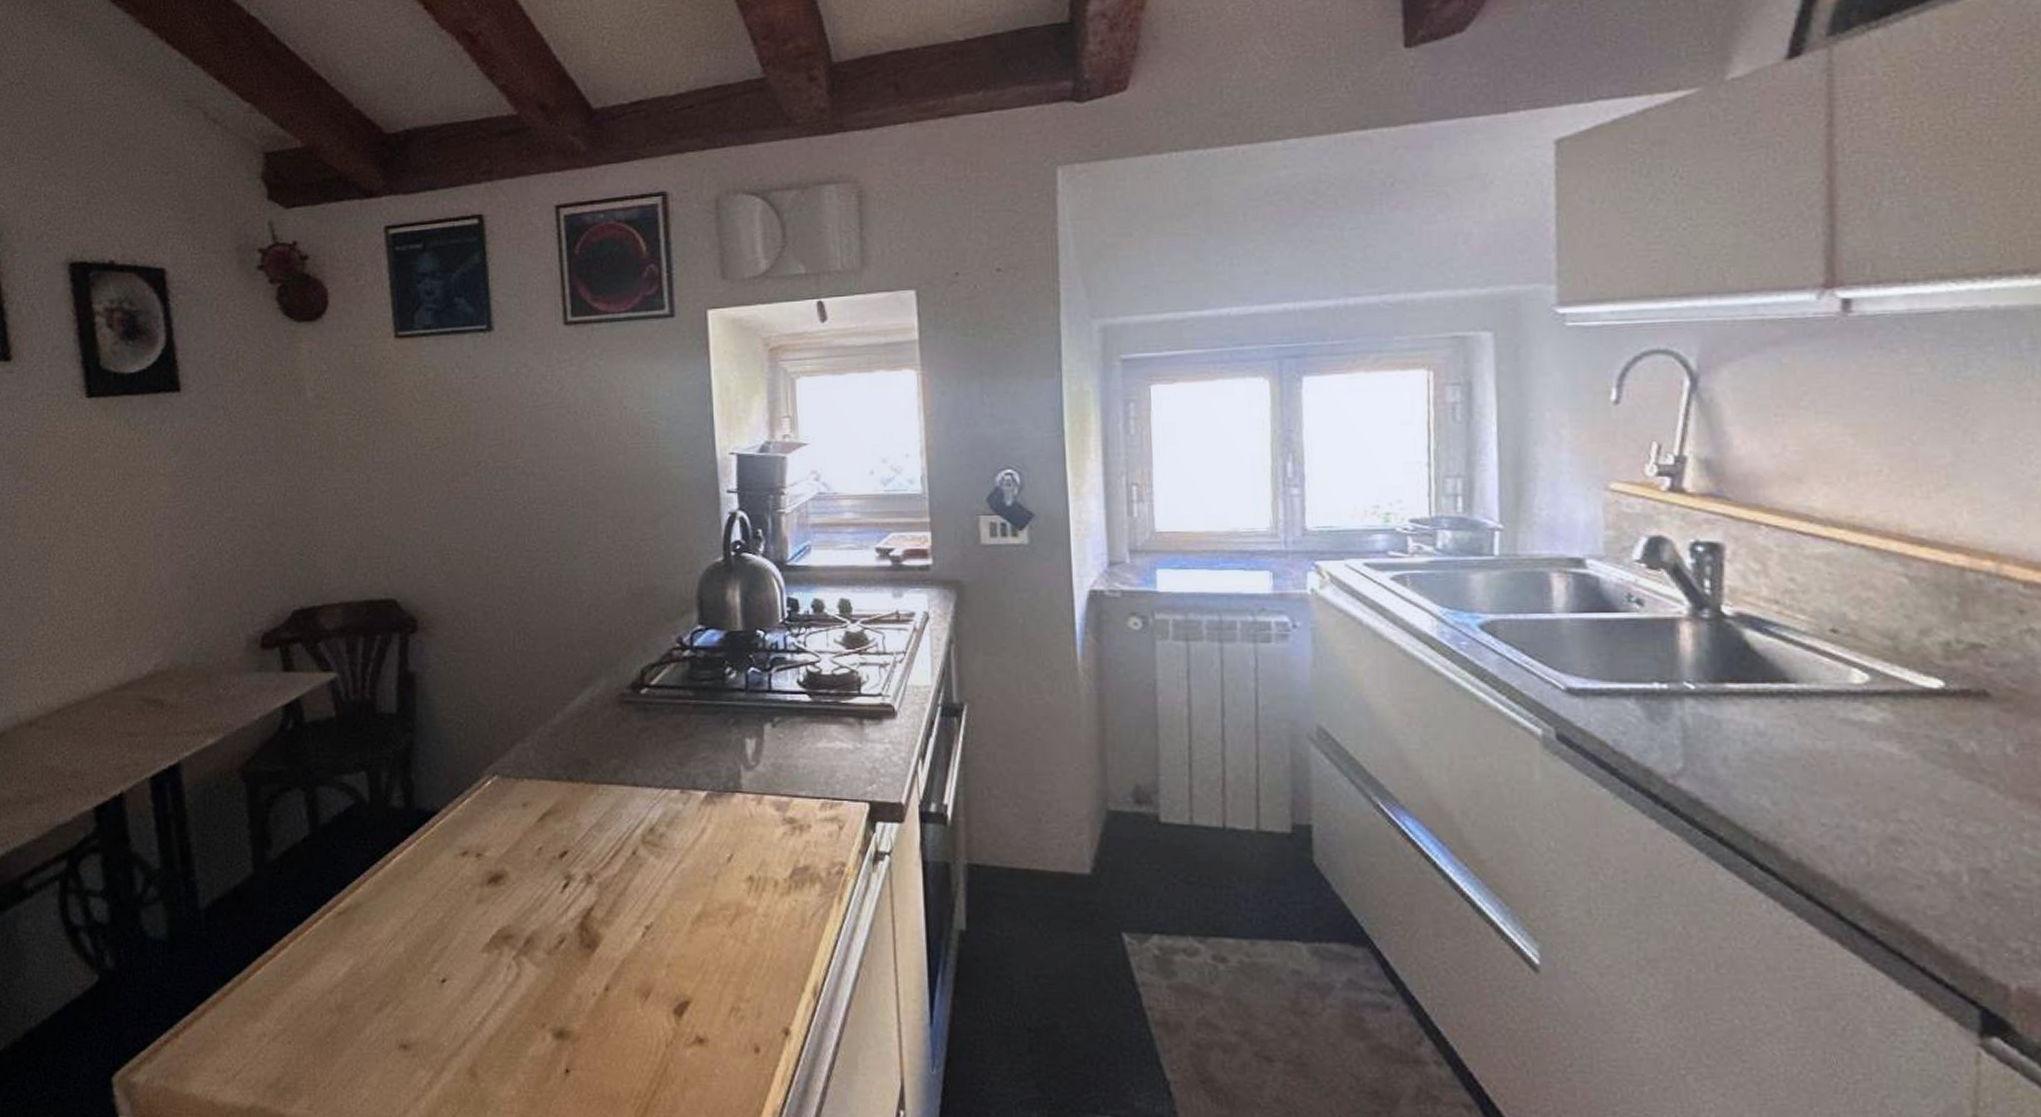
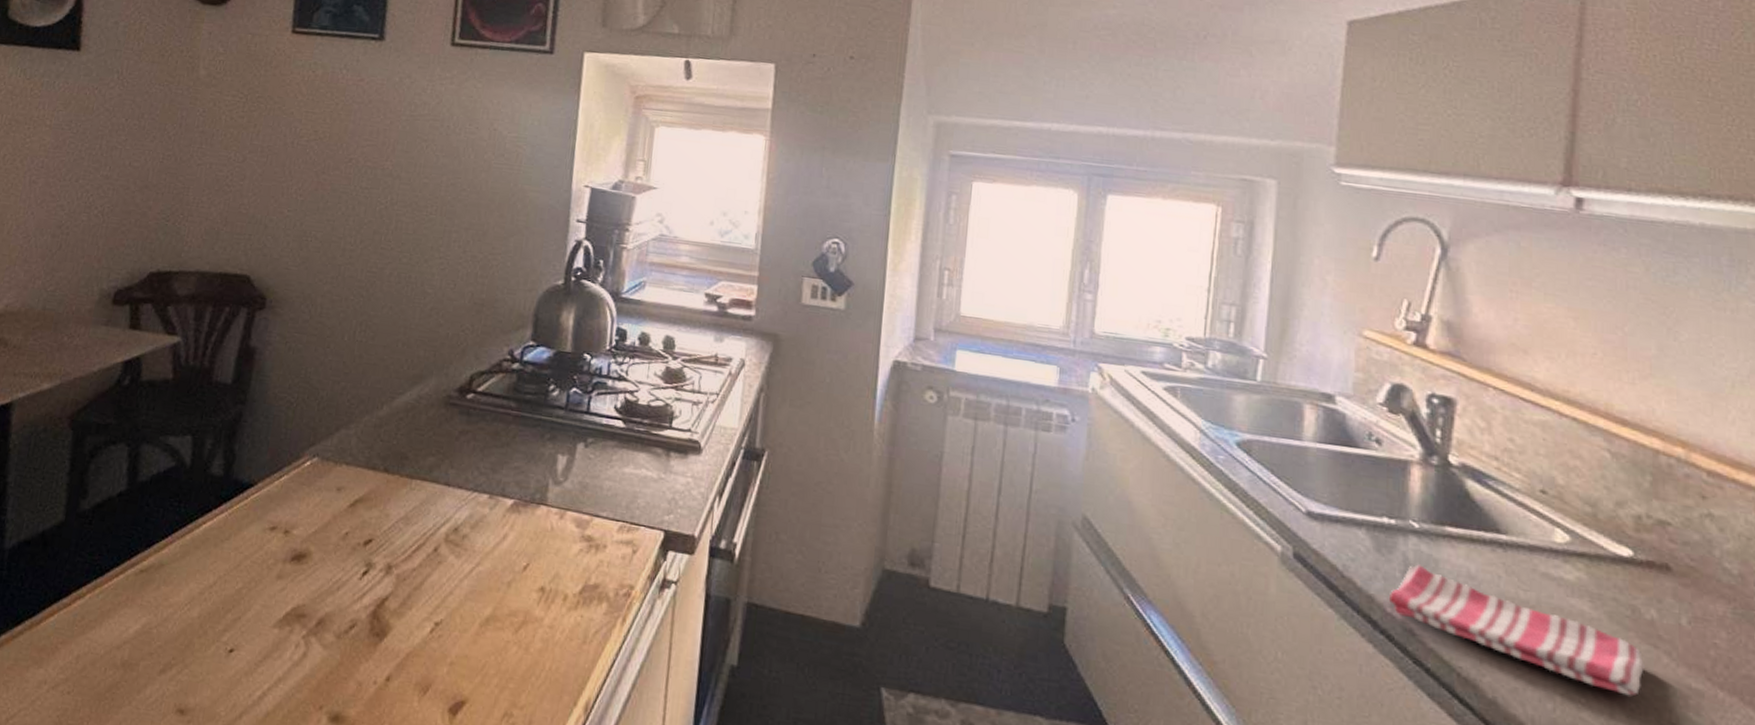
dish towel: none [1668,728,1968,838] -> present [1388,564,1644,697]

